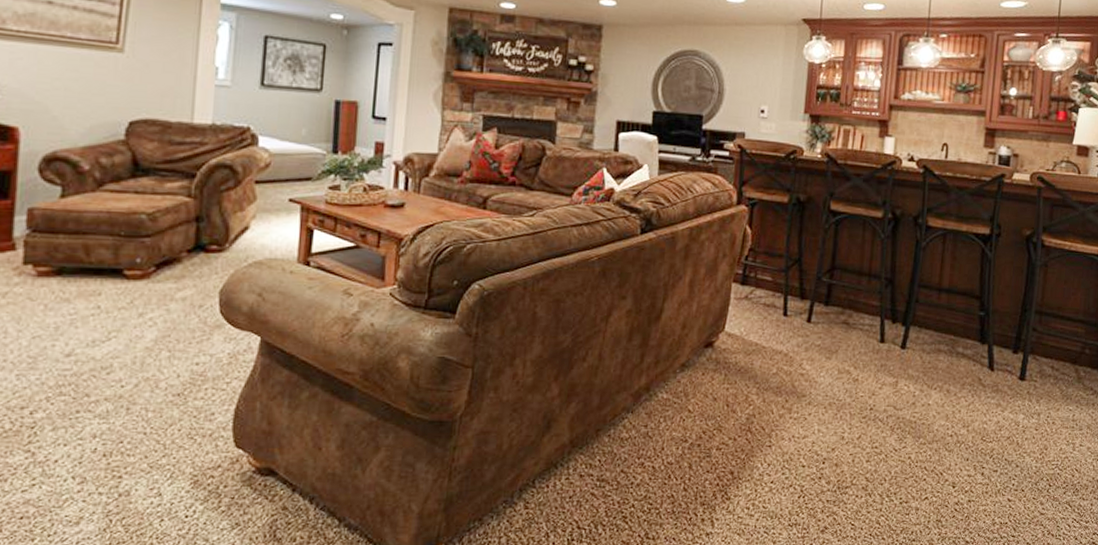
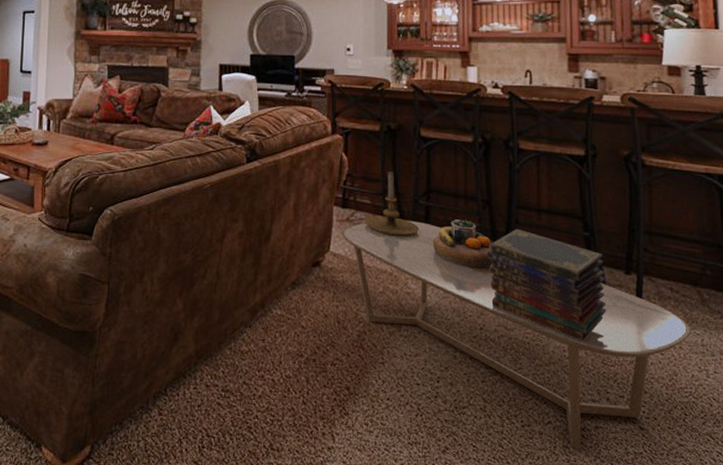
coffee table: none [738,298,1065,523] -> present [341,220,691,450]
candle holder: none [763,247,820,315] -> present [364,172,420,236]
decorative bowl: none [832,298,890,349] -> present [433,220,493,269]
book stack: none [883,308,995,421] -> present [486,228,607,343]

